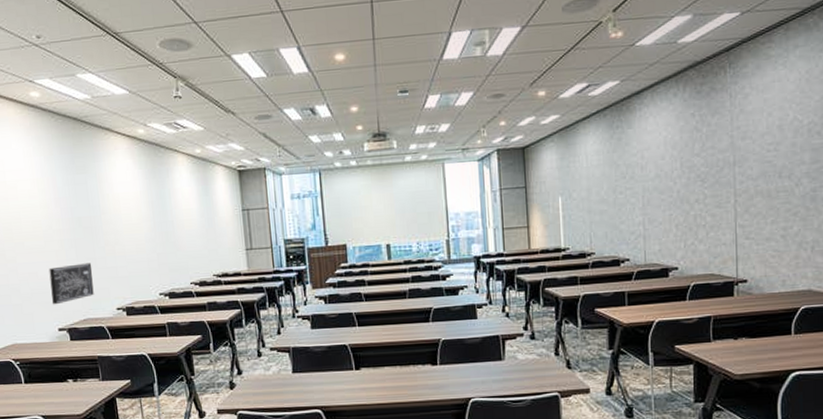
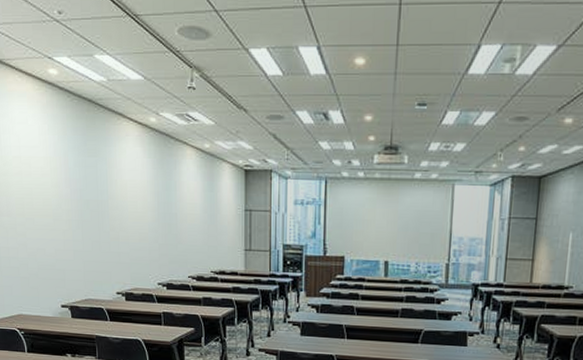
wall art: present [49,263,94,305] -> none [56,245,97,282]

